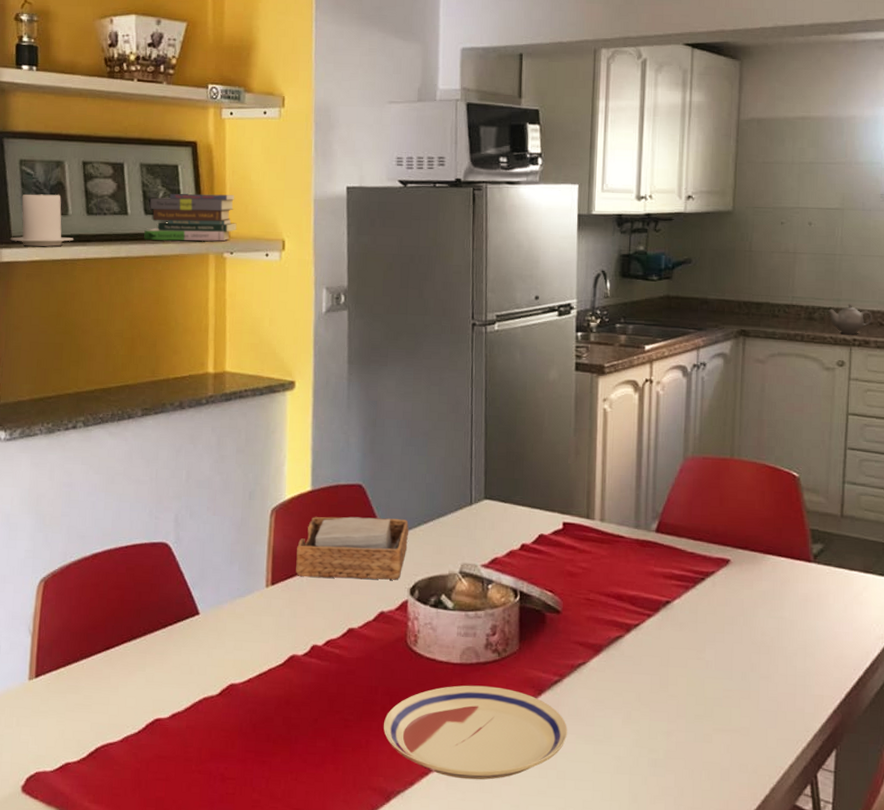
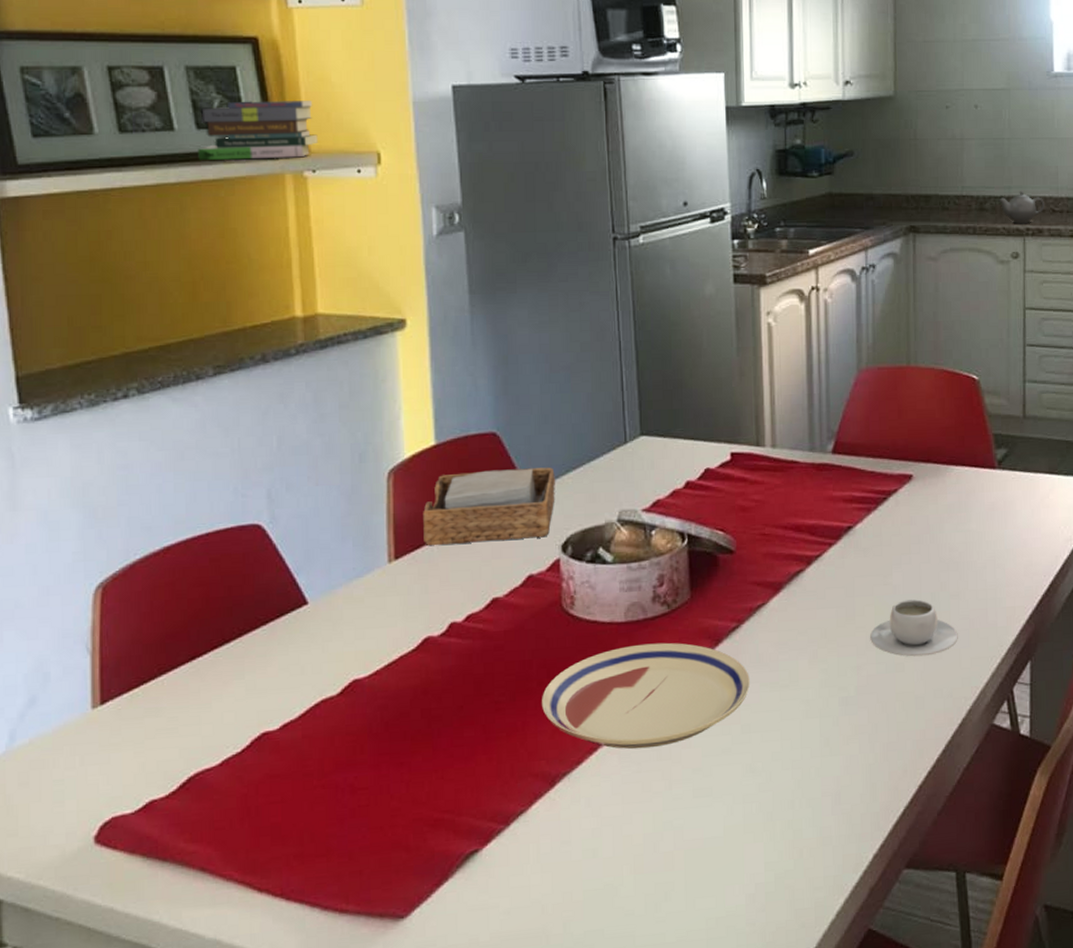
candle: present [10,194,73,247] -> none [15,109,103,176]
teacup: none [681,676,766,731] -> present [870,599,958,657]

